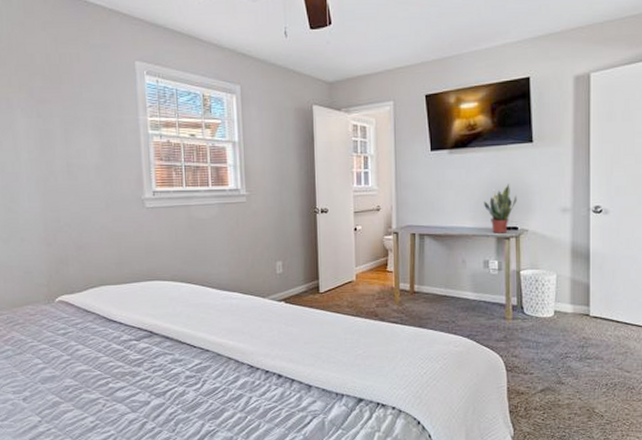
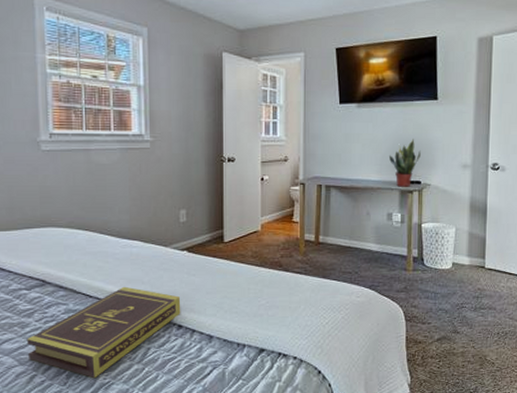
book: none [137,337,280,426] -> present [26,286,181,379]

